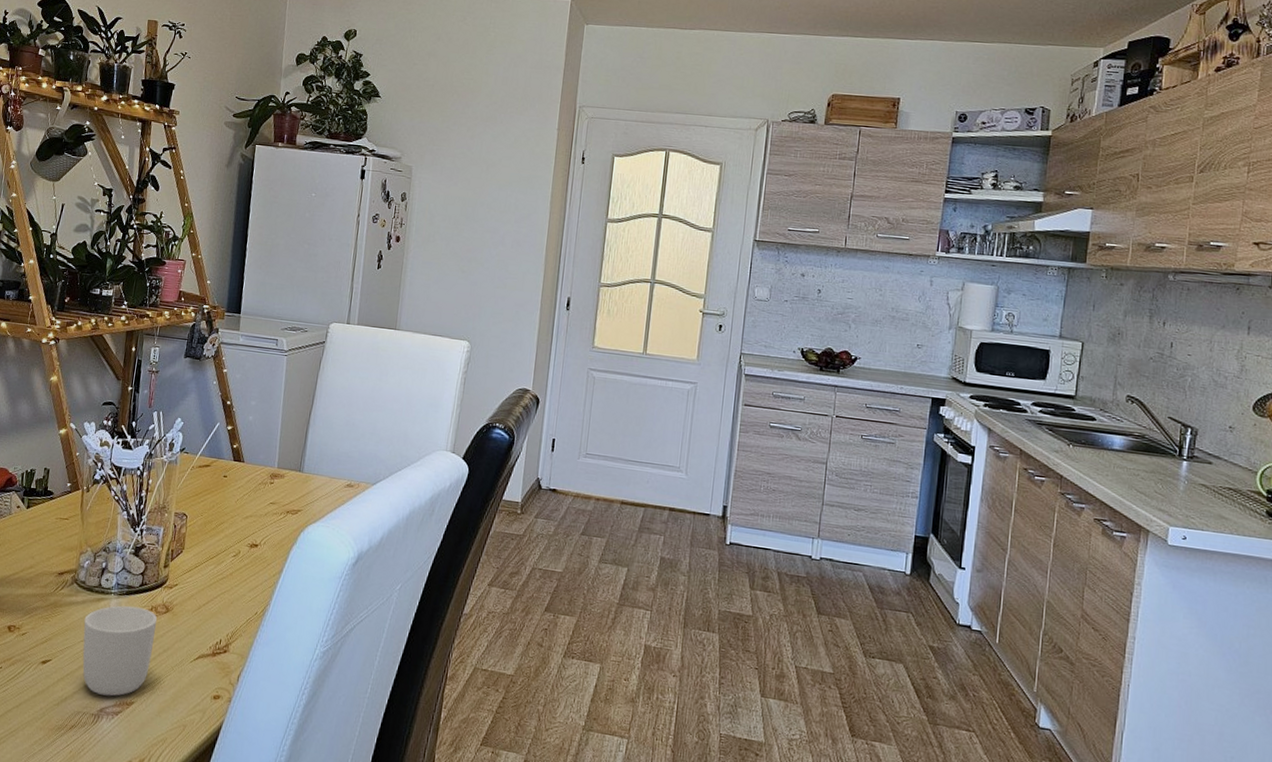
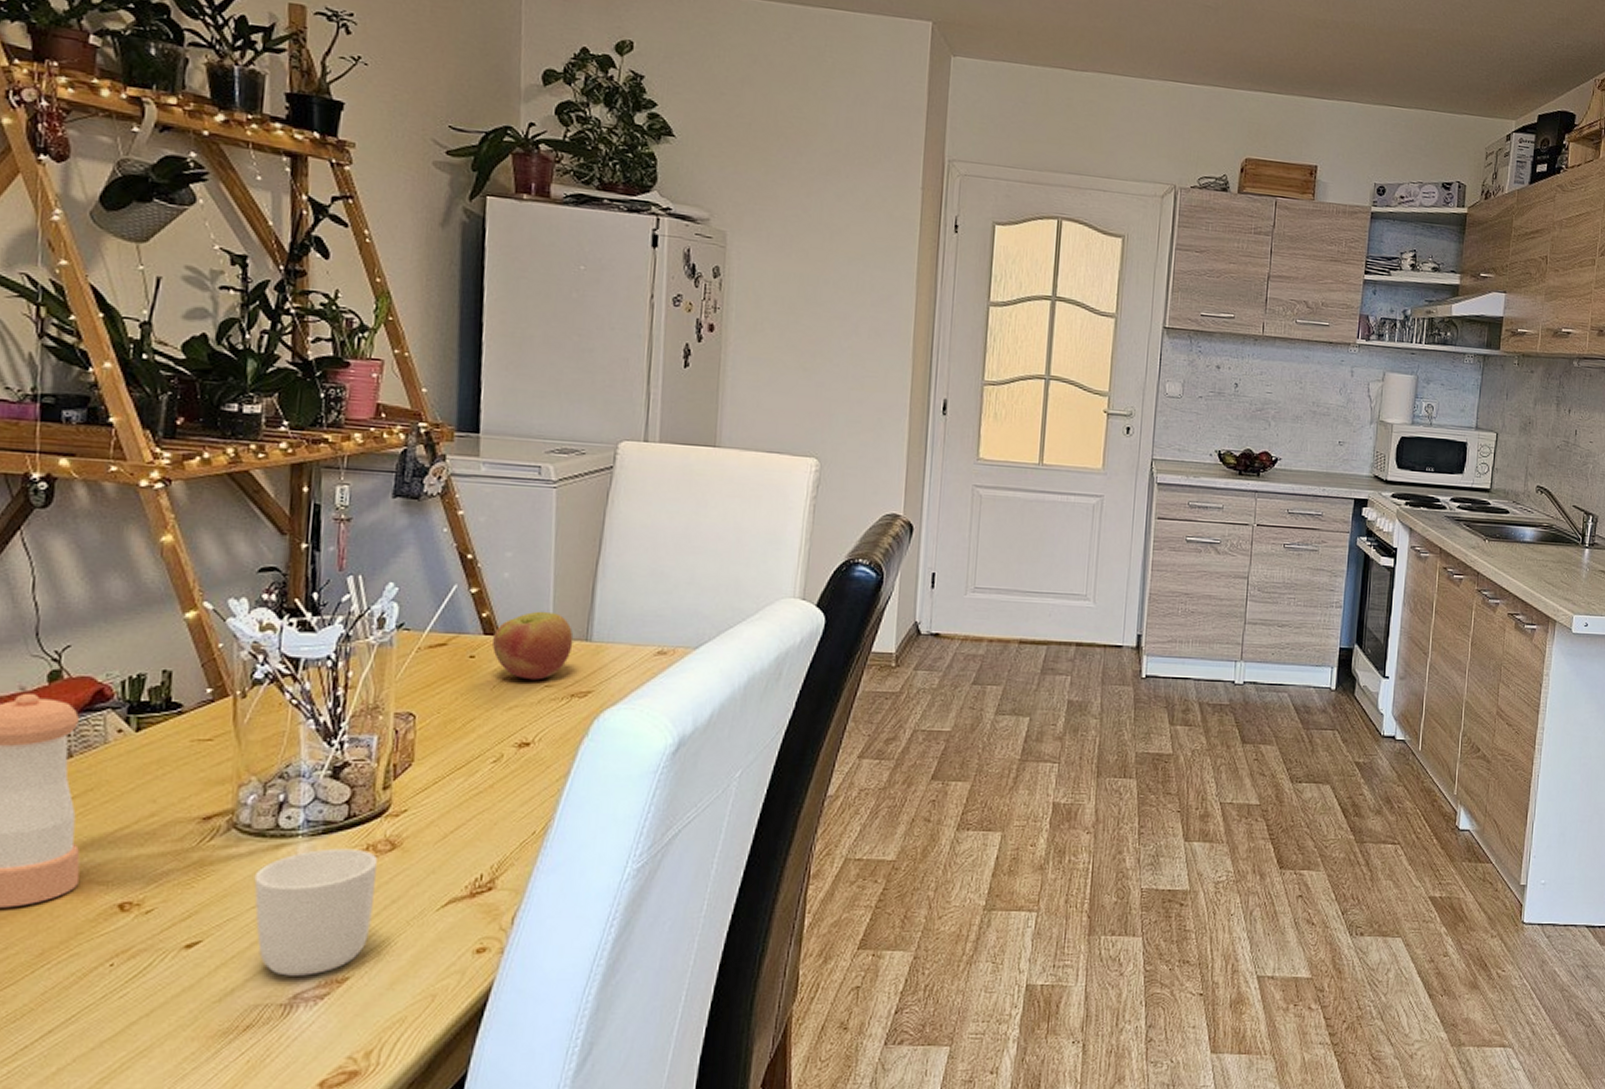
apple: none [238,446,291,498] -> present [492,611,574,680]

